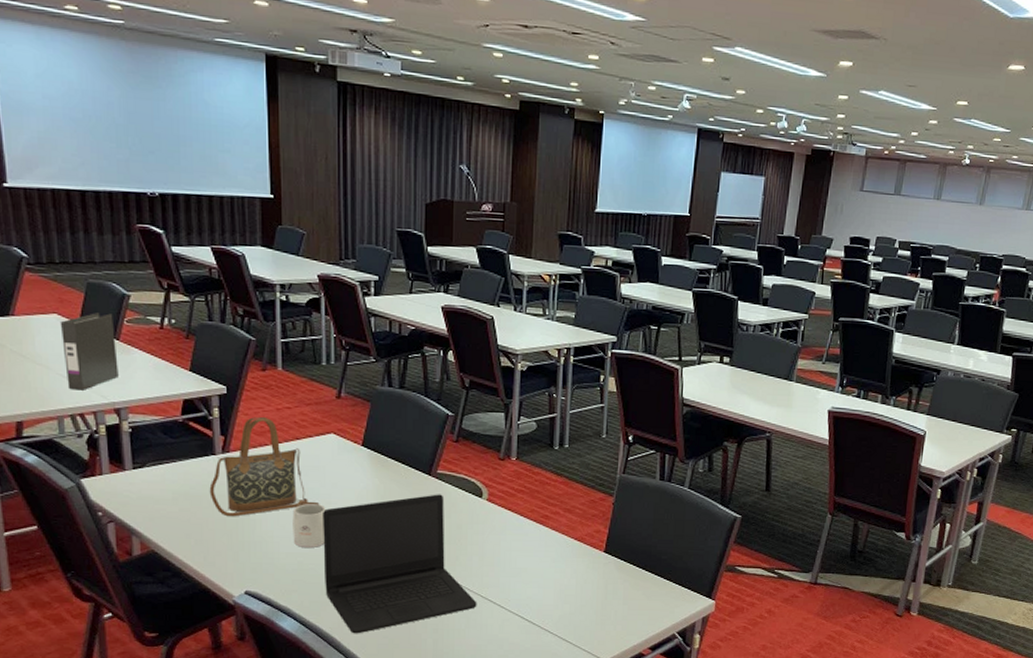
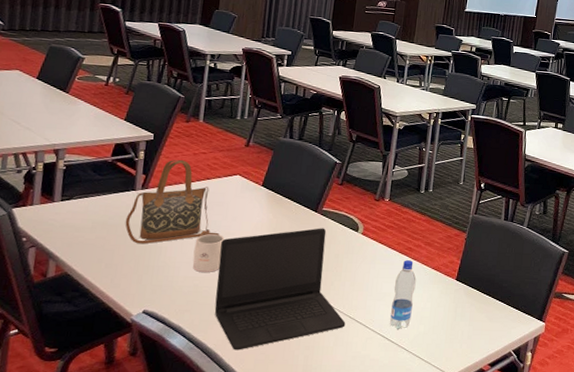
binder: present [60,313,119,390] -> none [16,71,67,133]
bottle: none [528,530,556,610] -> present [389,260,416,330]

